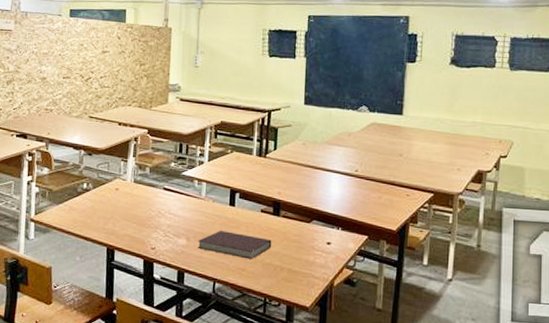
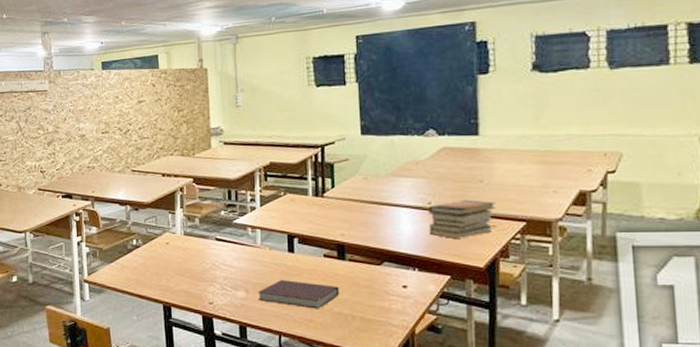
book stack: none [354,170,411,204] -> present [427,199,497,238]

